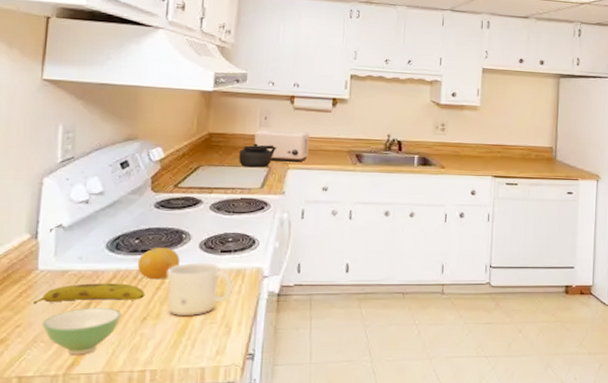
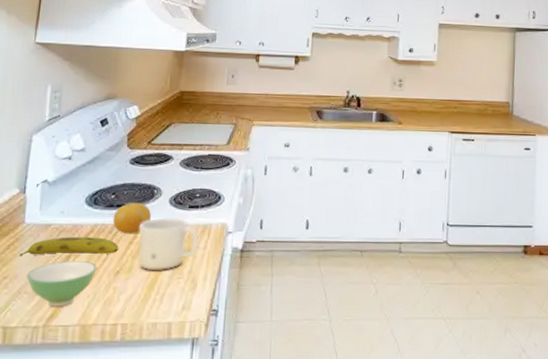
kettle: present [239,143,277,168] -> none [207,100,242,125]
toaster: present [254,130,310,162] -> none [221,87,274,119]

